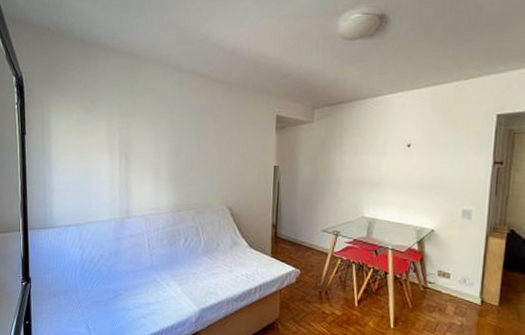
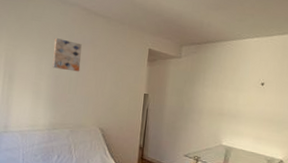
wall art: none [170,111,202,147] -> present [52,38,82,72]

